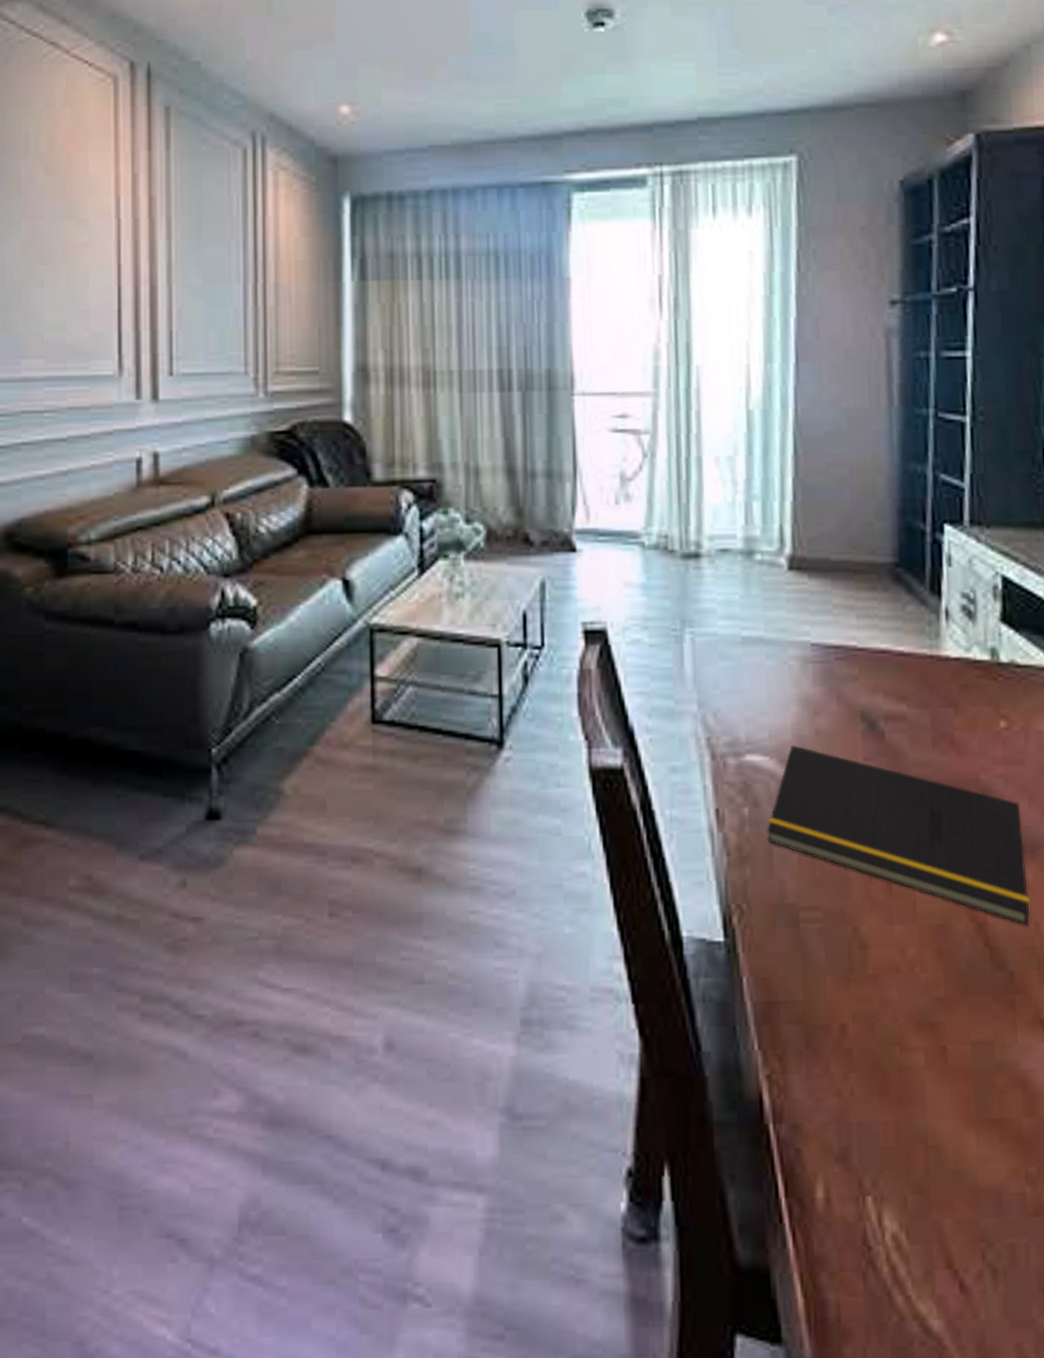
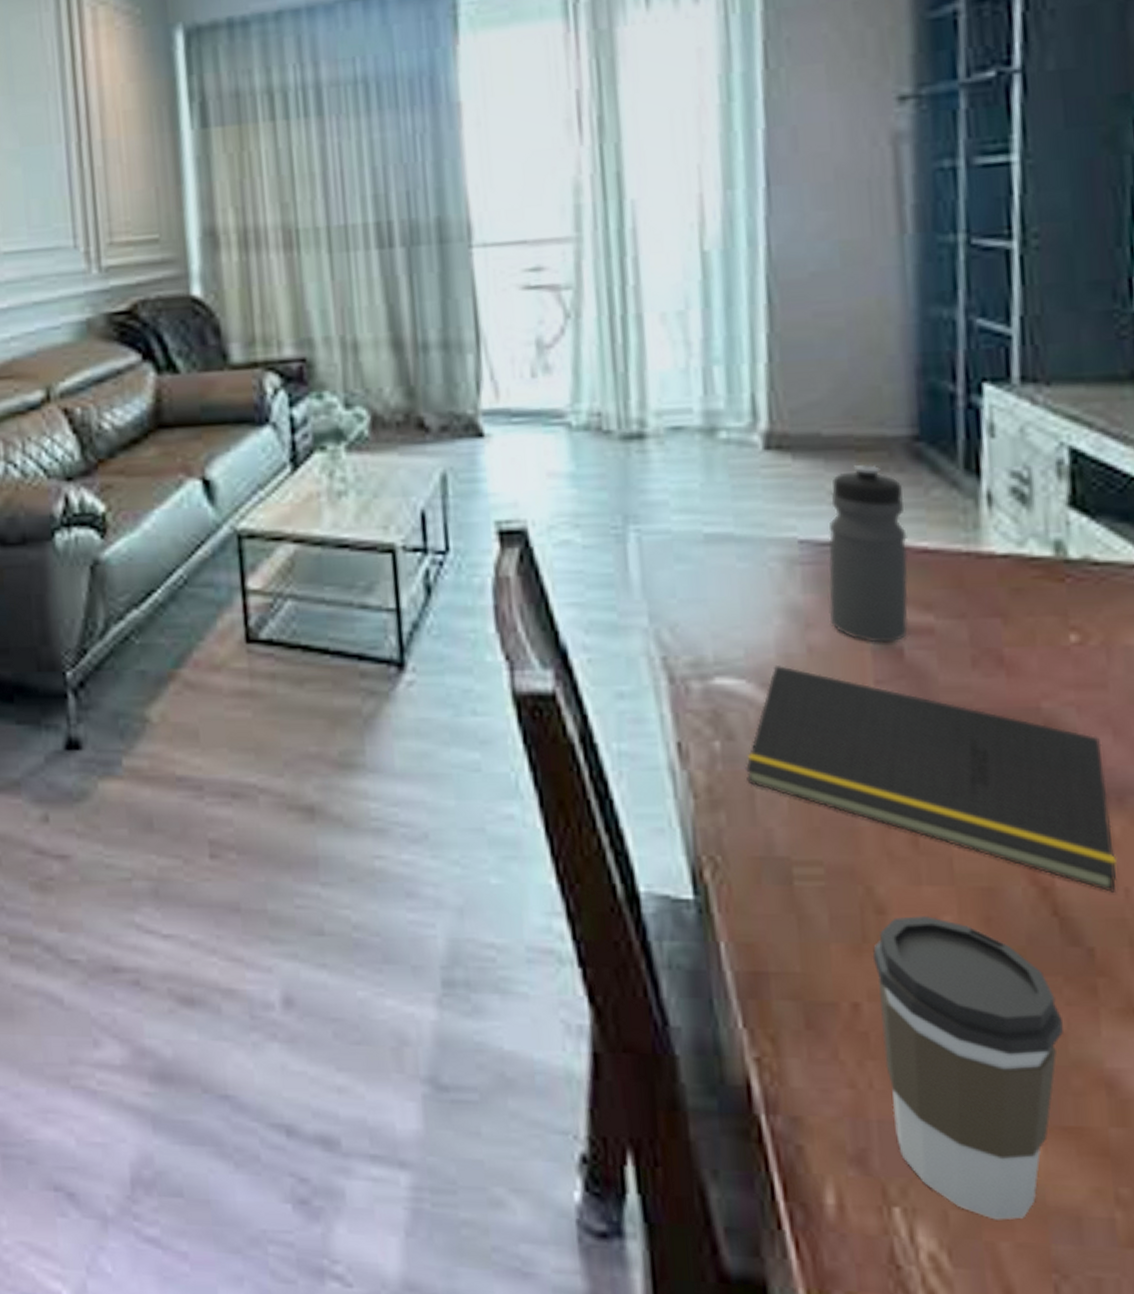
water bottle: none [831,583,890,727] -> present [828,463,909,643]
coffee cup: none [857,950,991,1201] -> present [873,916,1063,1220]

